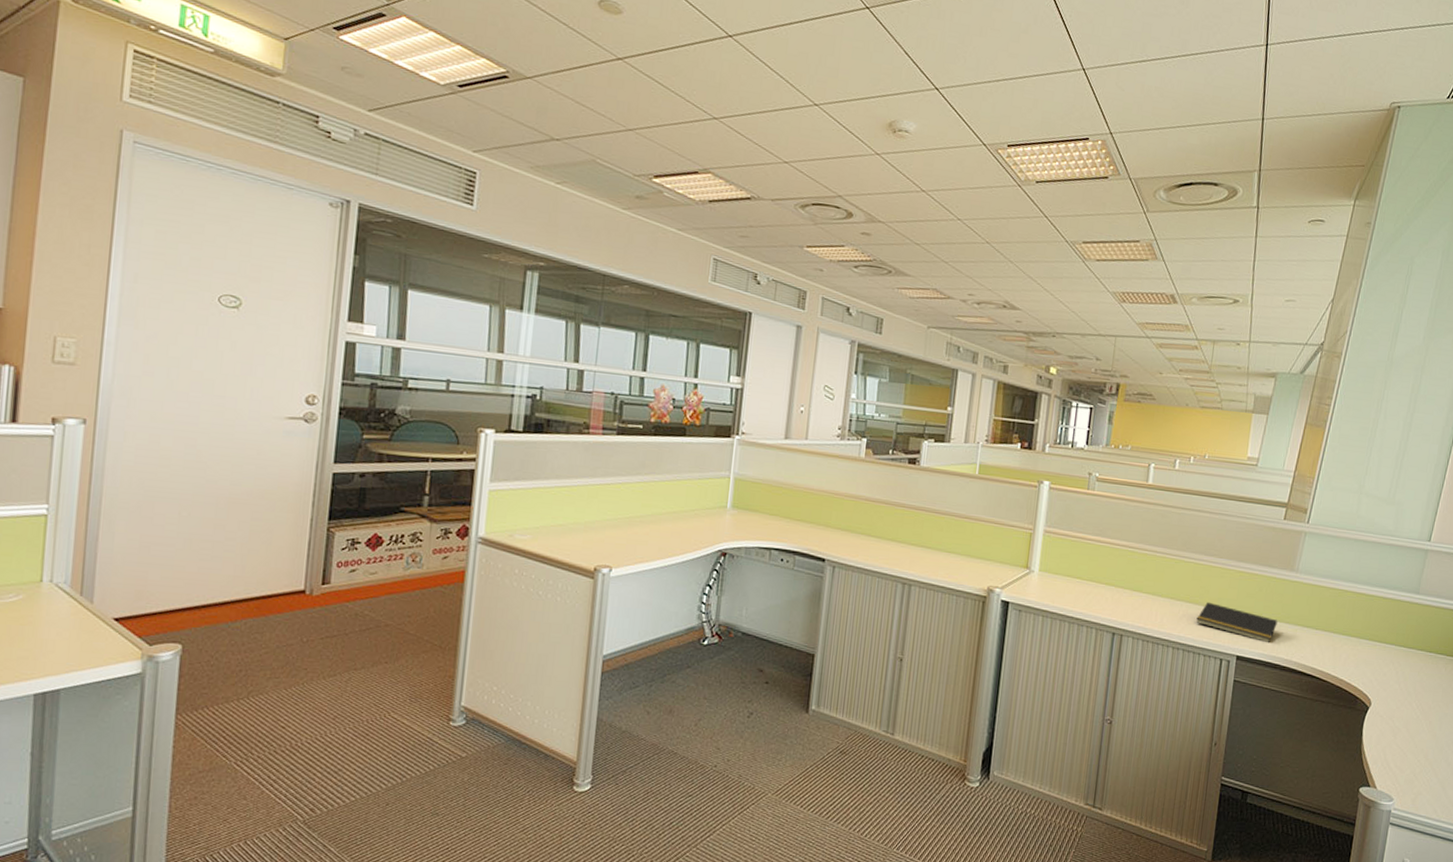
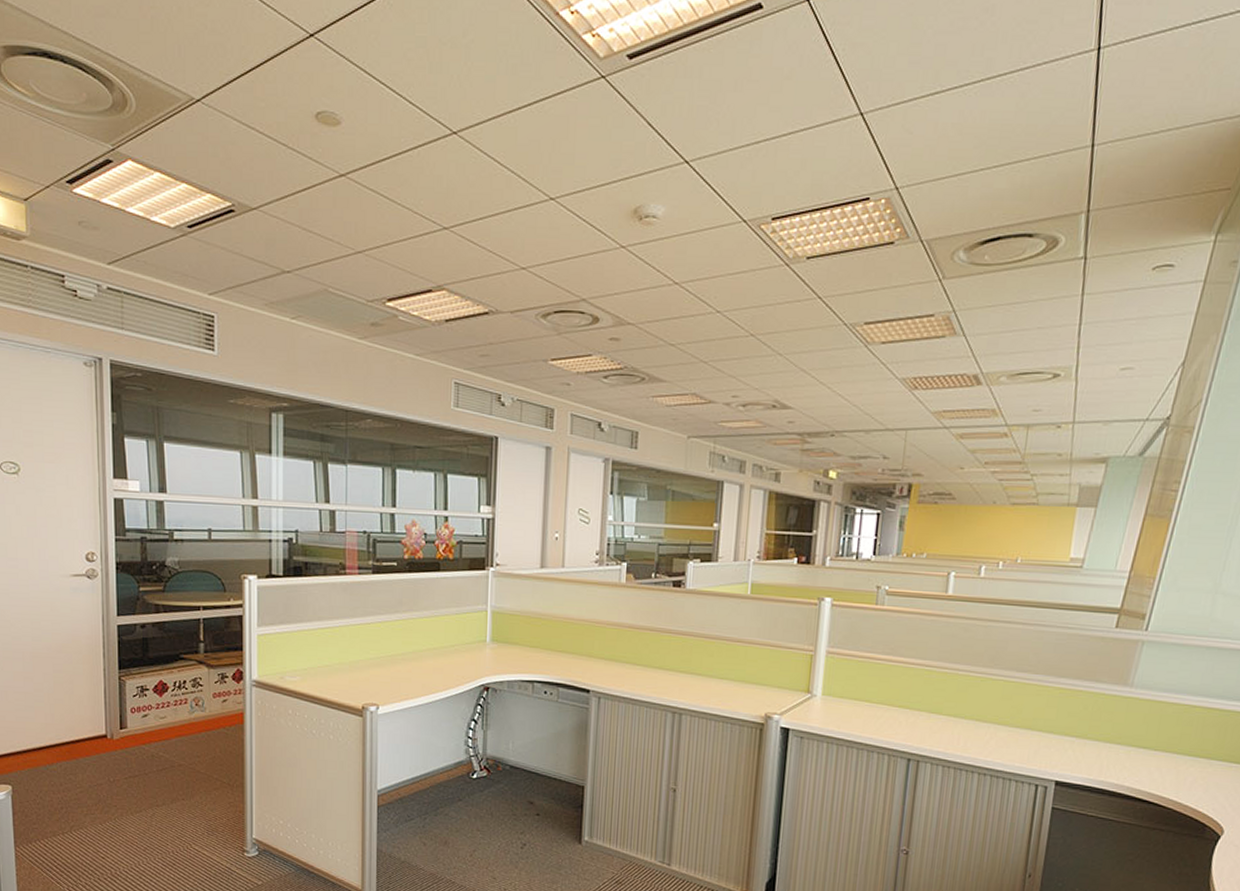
notepad: present [1196,601,1278,643] -> none [1006,722,1107,767]

